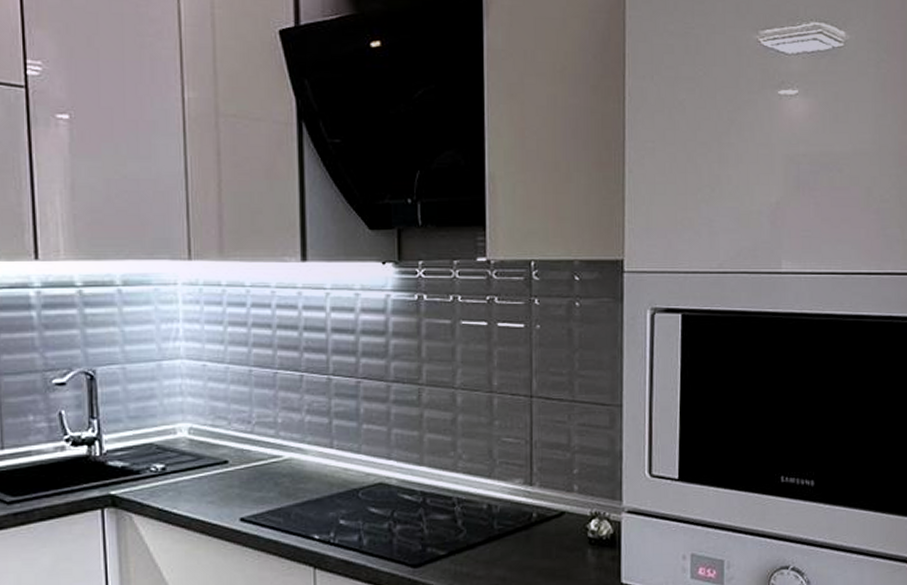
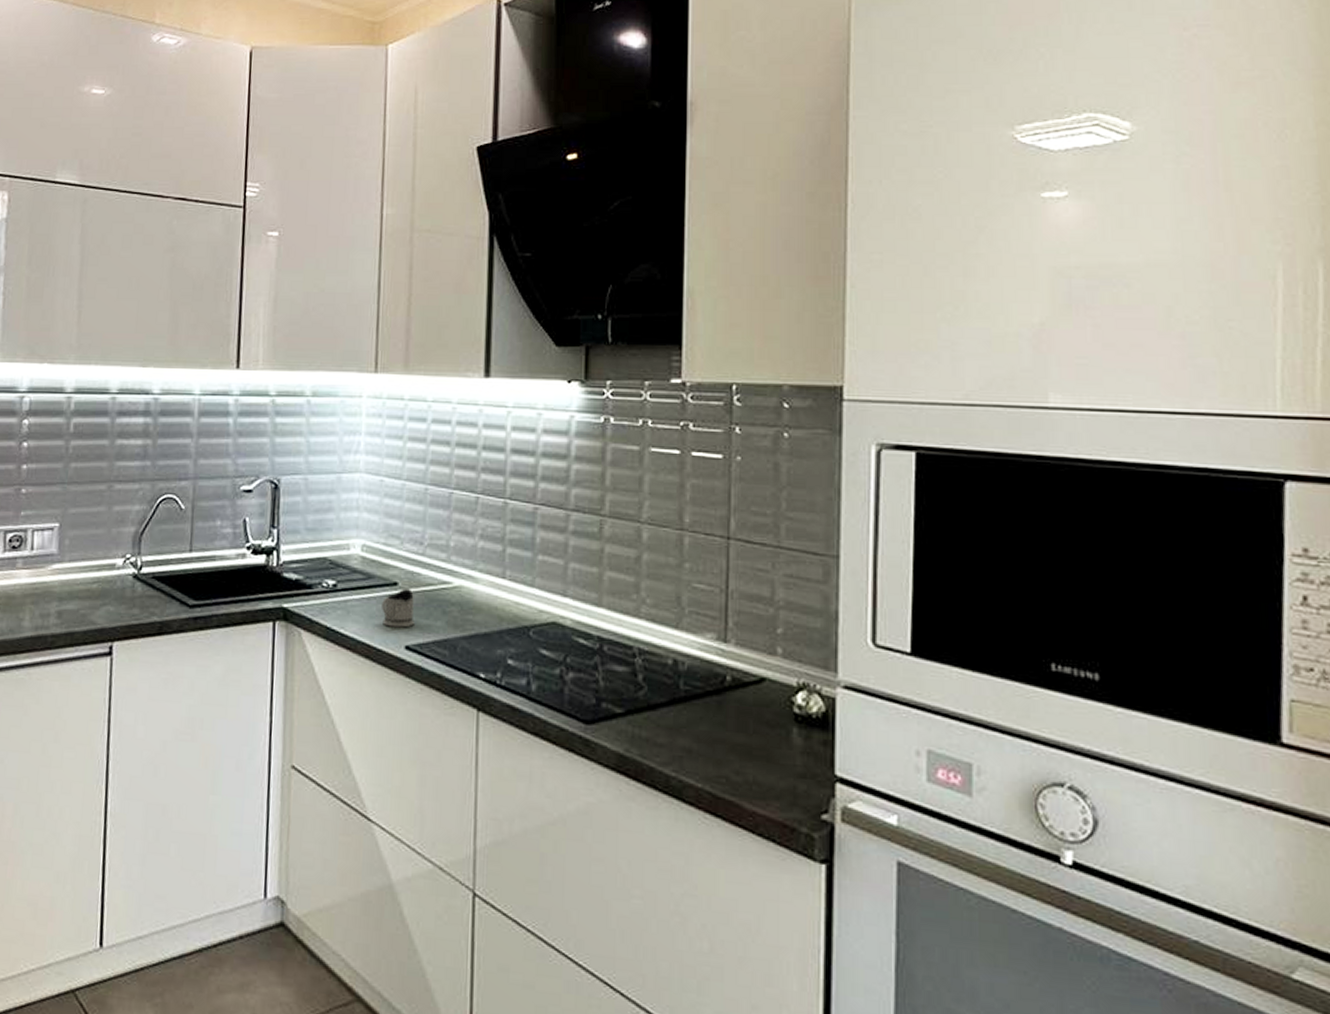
tea glass holder: none [214,465,247,503] -> present [382,589,414,628]

